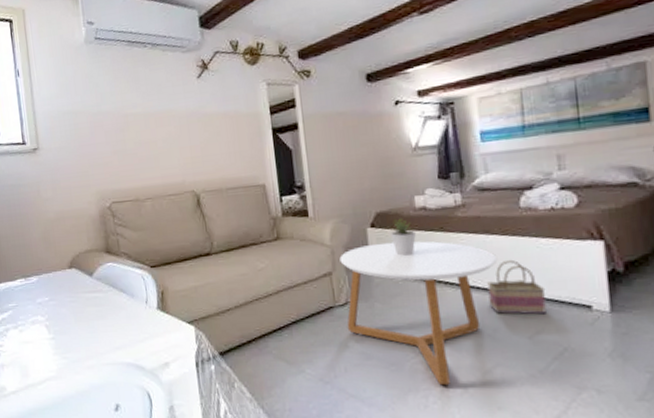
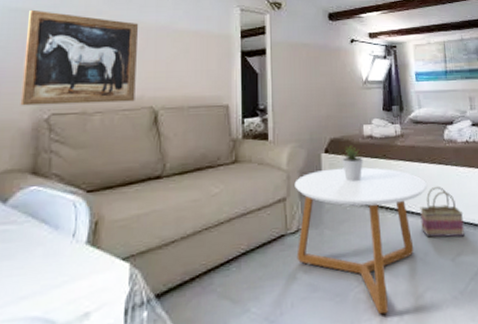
wall art: none [78,110,178,197] -> present [20,9,139,106]

